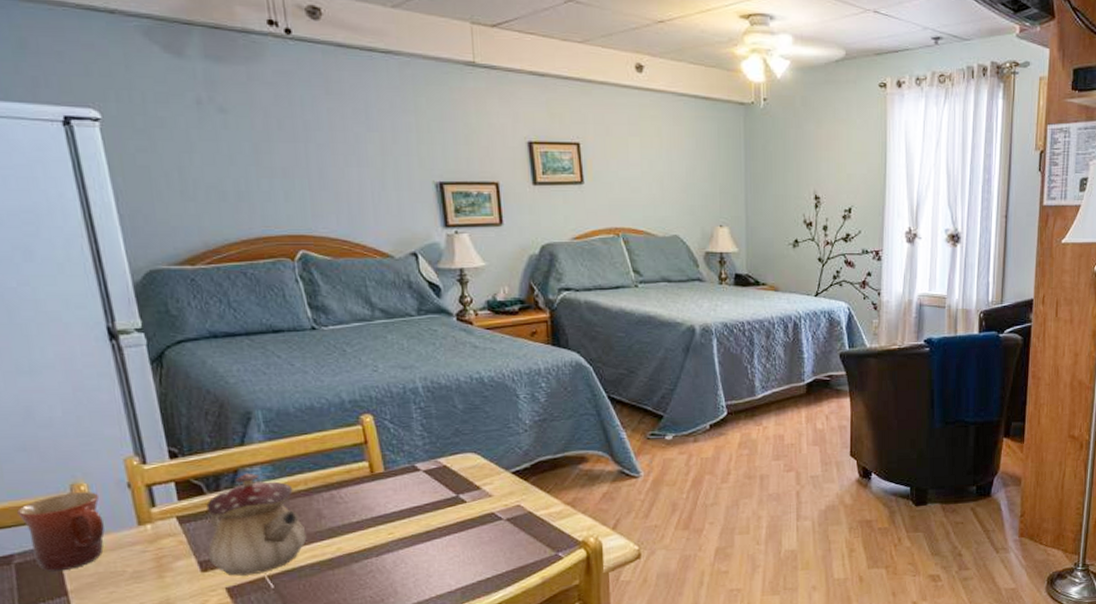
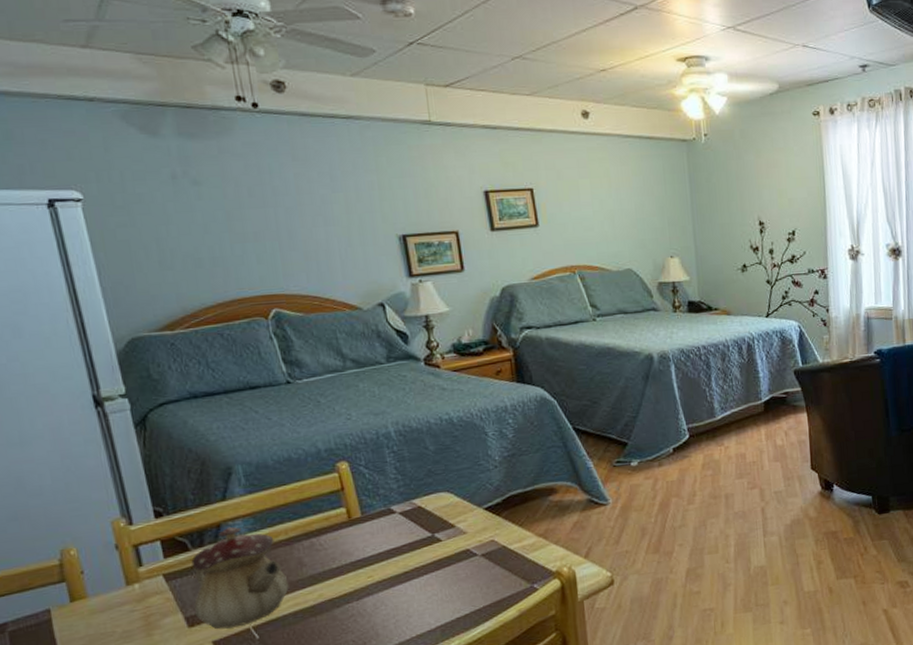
mug: present [17,492,105,572] -> none [10,555,94,637]

